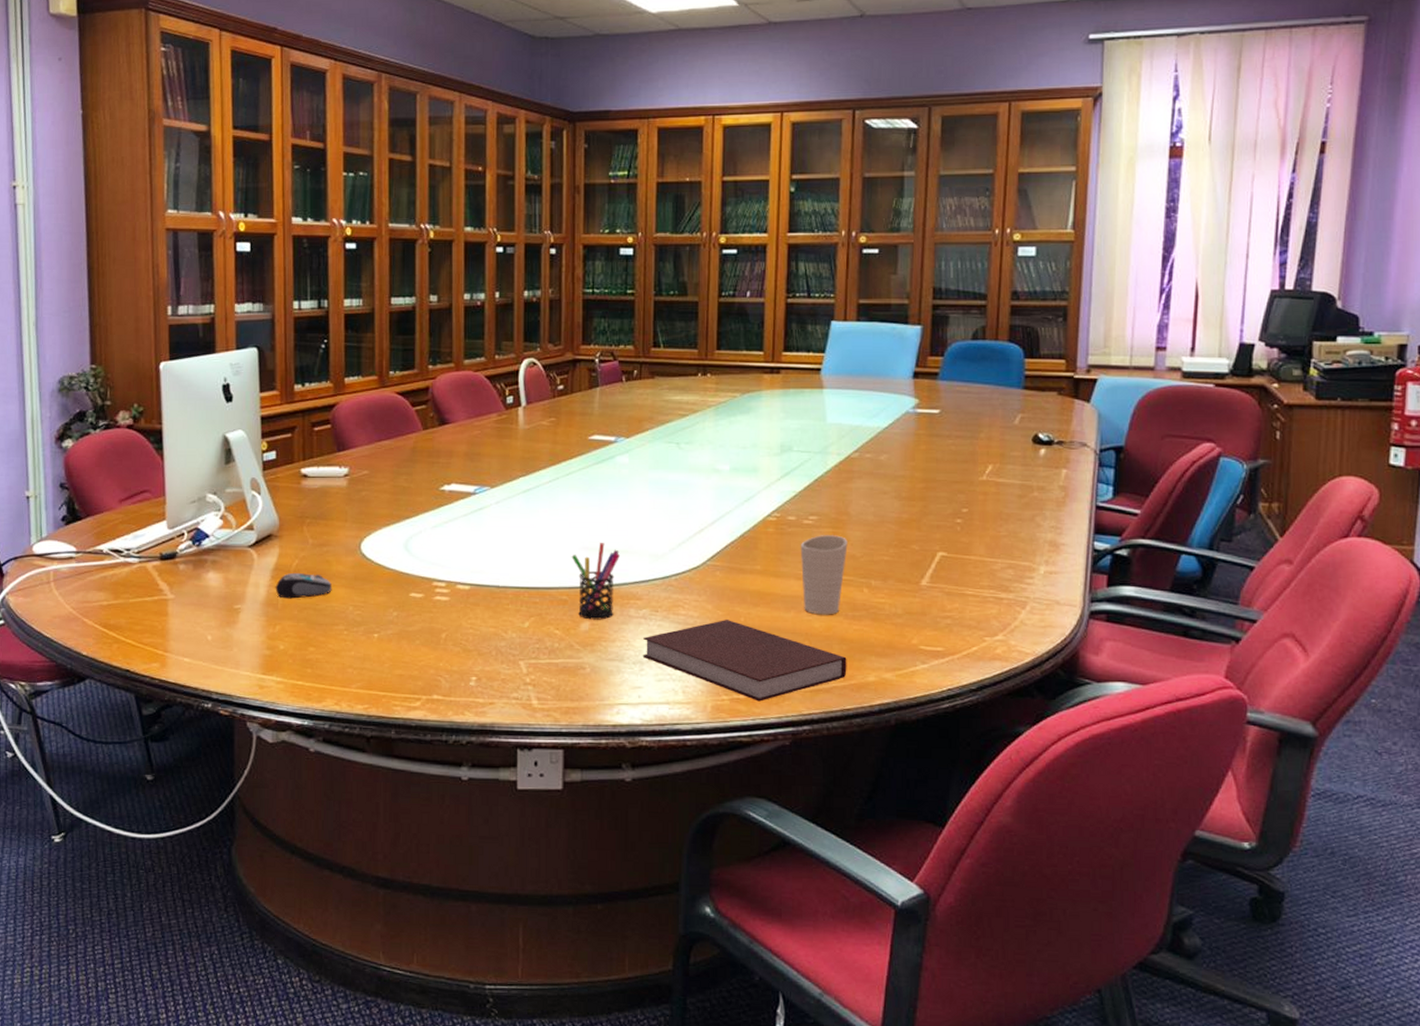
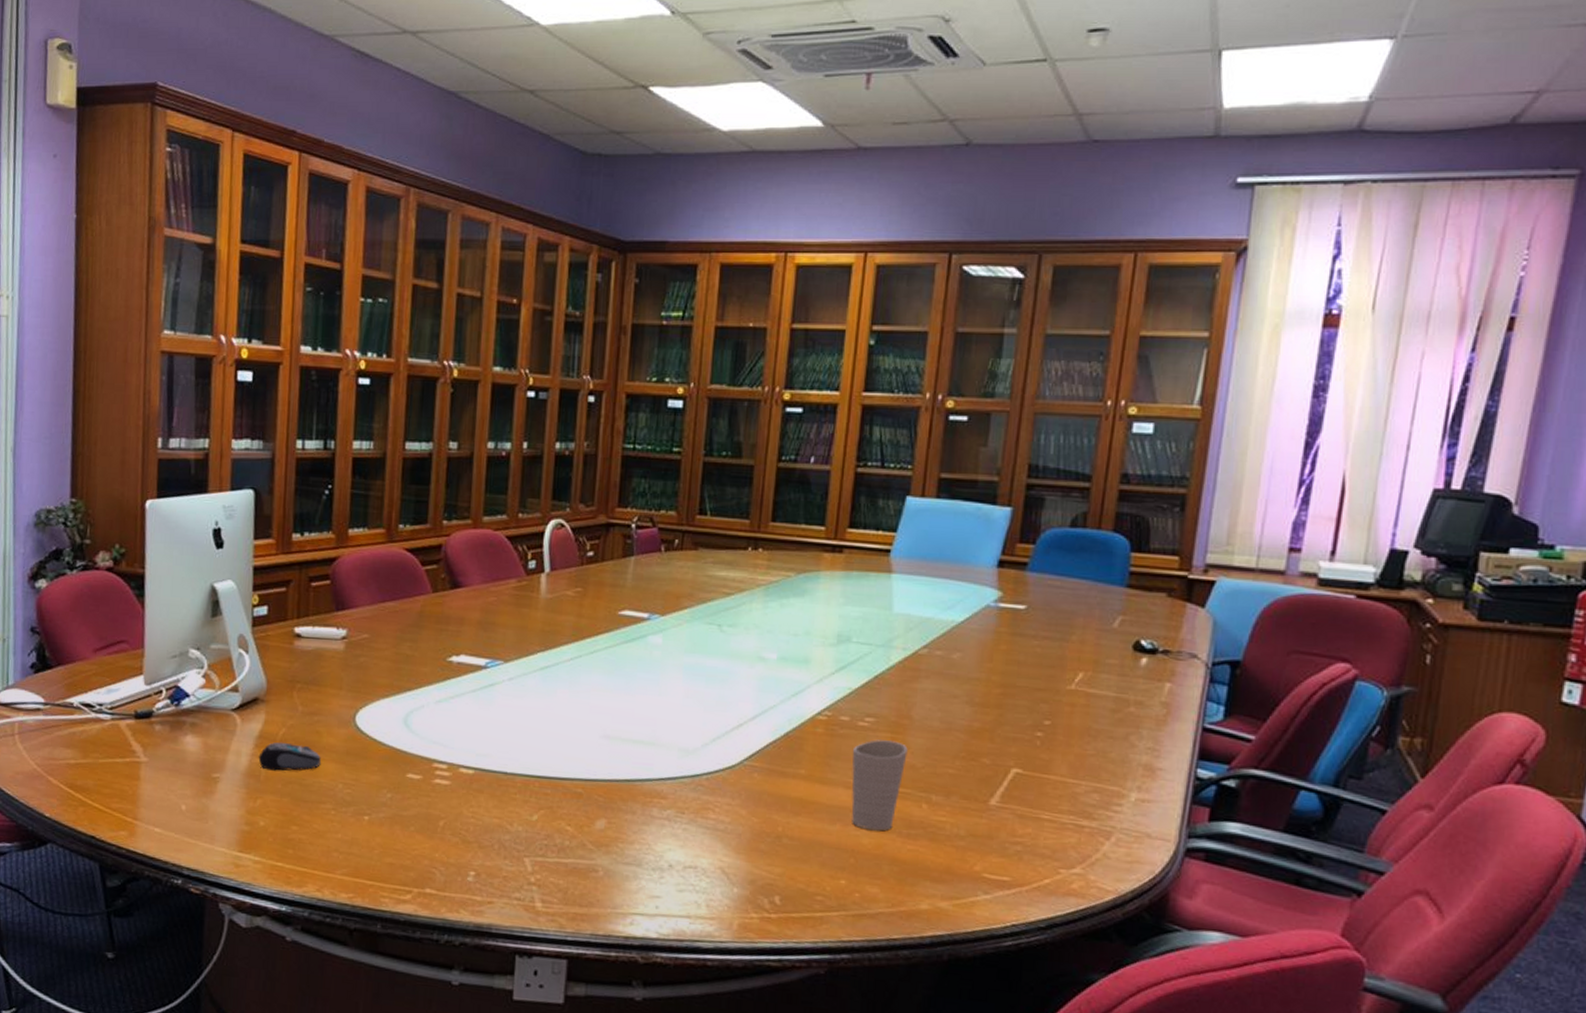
pen holder: present [571,543,621,620] -> none [590,732,646,819]
notebook: present [642,620,847,702] -> none [663,828,898,923]

